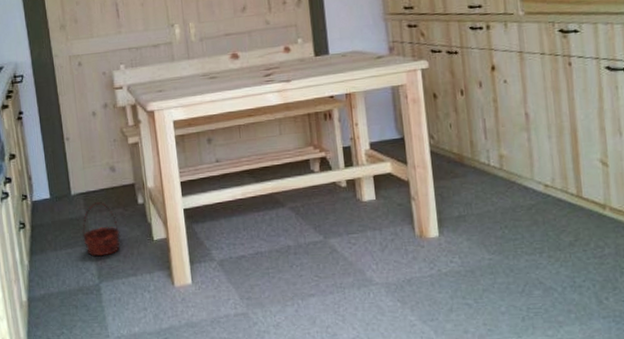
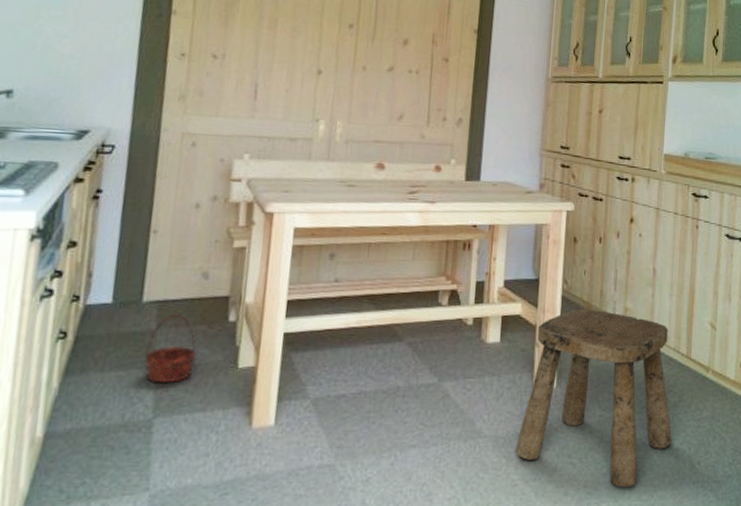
stool: none [408,160,572,325] -> present [515,308,672,488]

